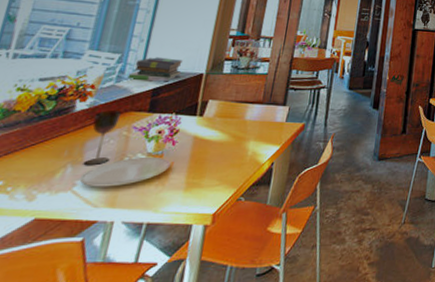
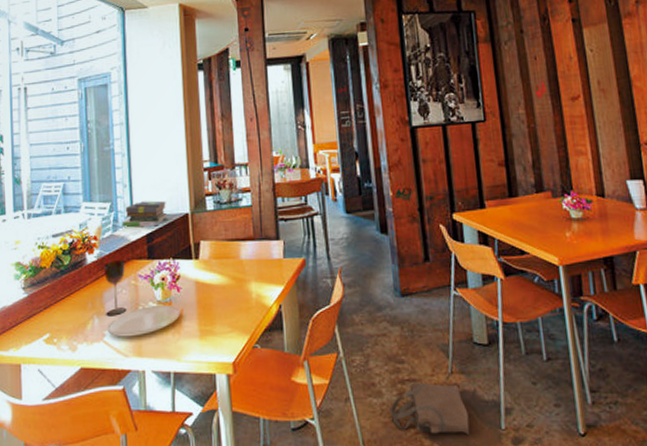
tote bag: none [348,231,410,274] -> present [389,382,470,435]

